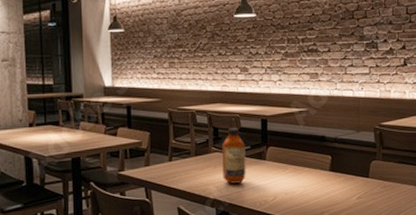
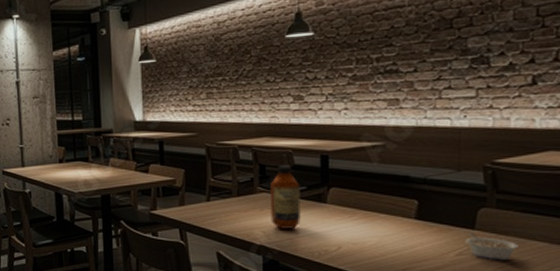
legume: none [363,180,396,202] -> present [465,232,518,261]

